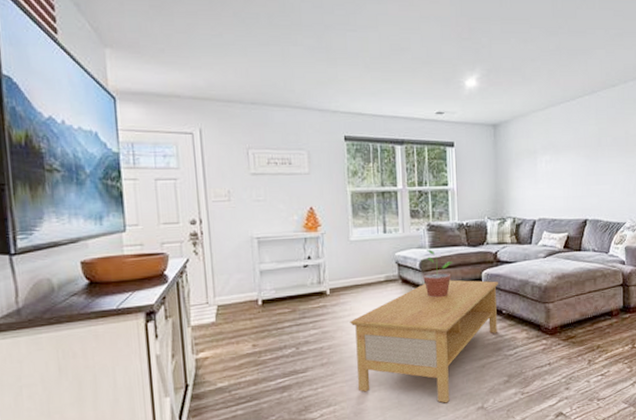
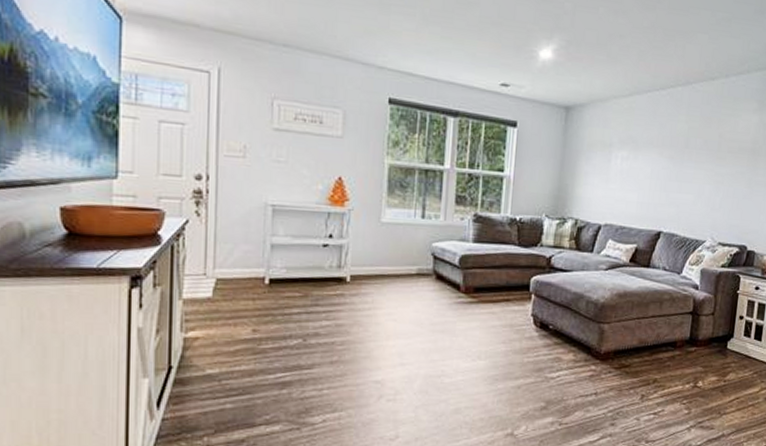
coffee table: present [350,280,499,403] -> none [369,282,549,424]
potted plant: present [423,249,452,298] -> none [461,243,498,302]

